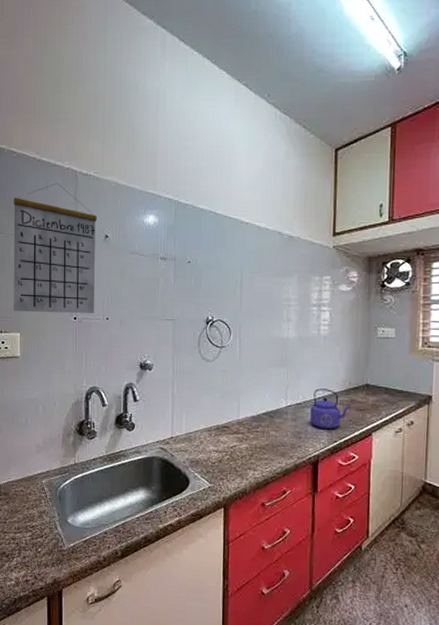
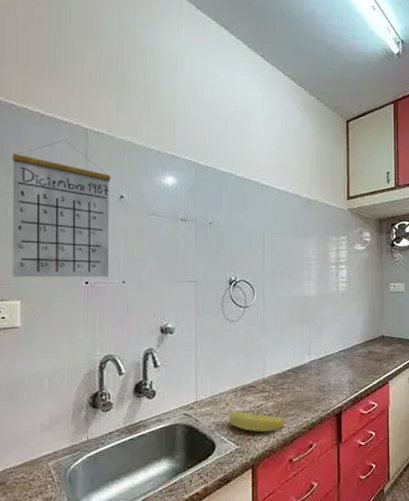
banana: none [203,449,258,473] -> present [229,410,284,432]
kettle: present [310,388,350,430] -> none [333,342,369,381]

